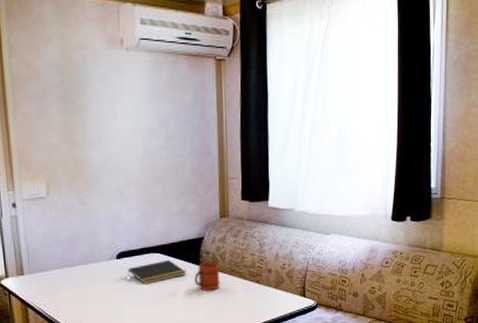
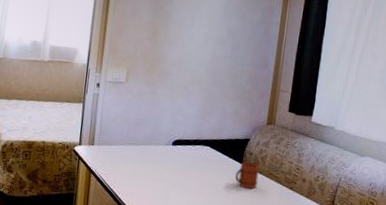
notepad: present [128,260,187,284] -> none [179,154,230,173]

